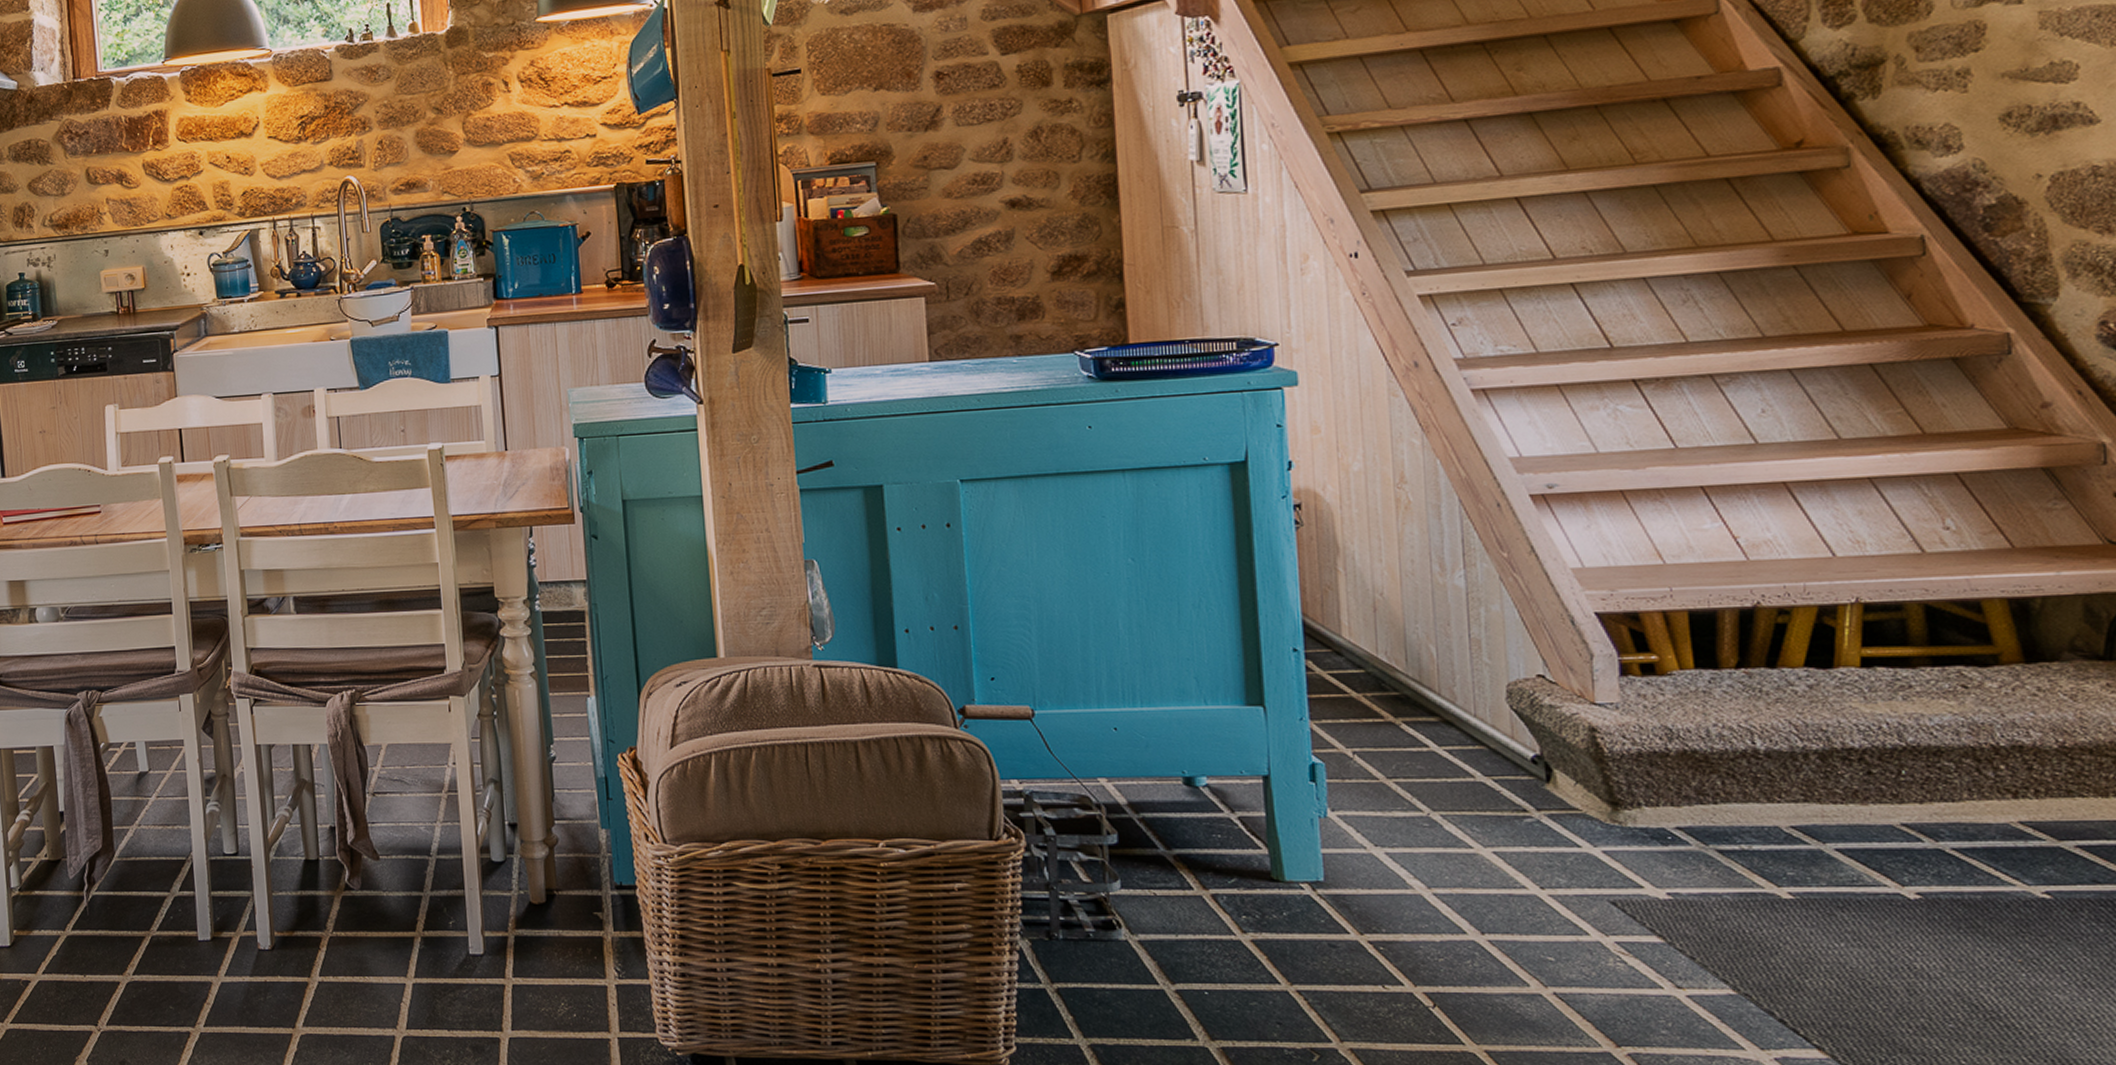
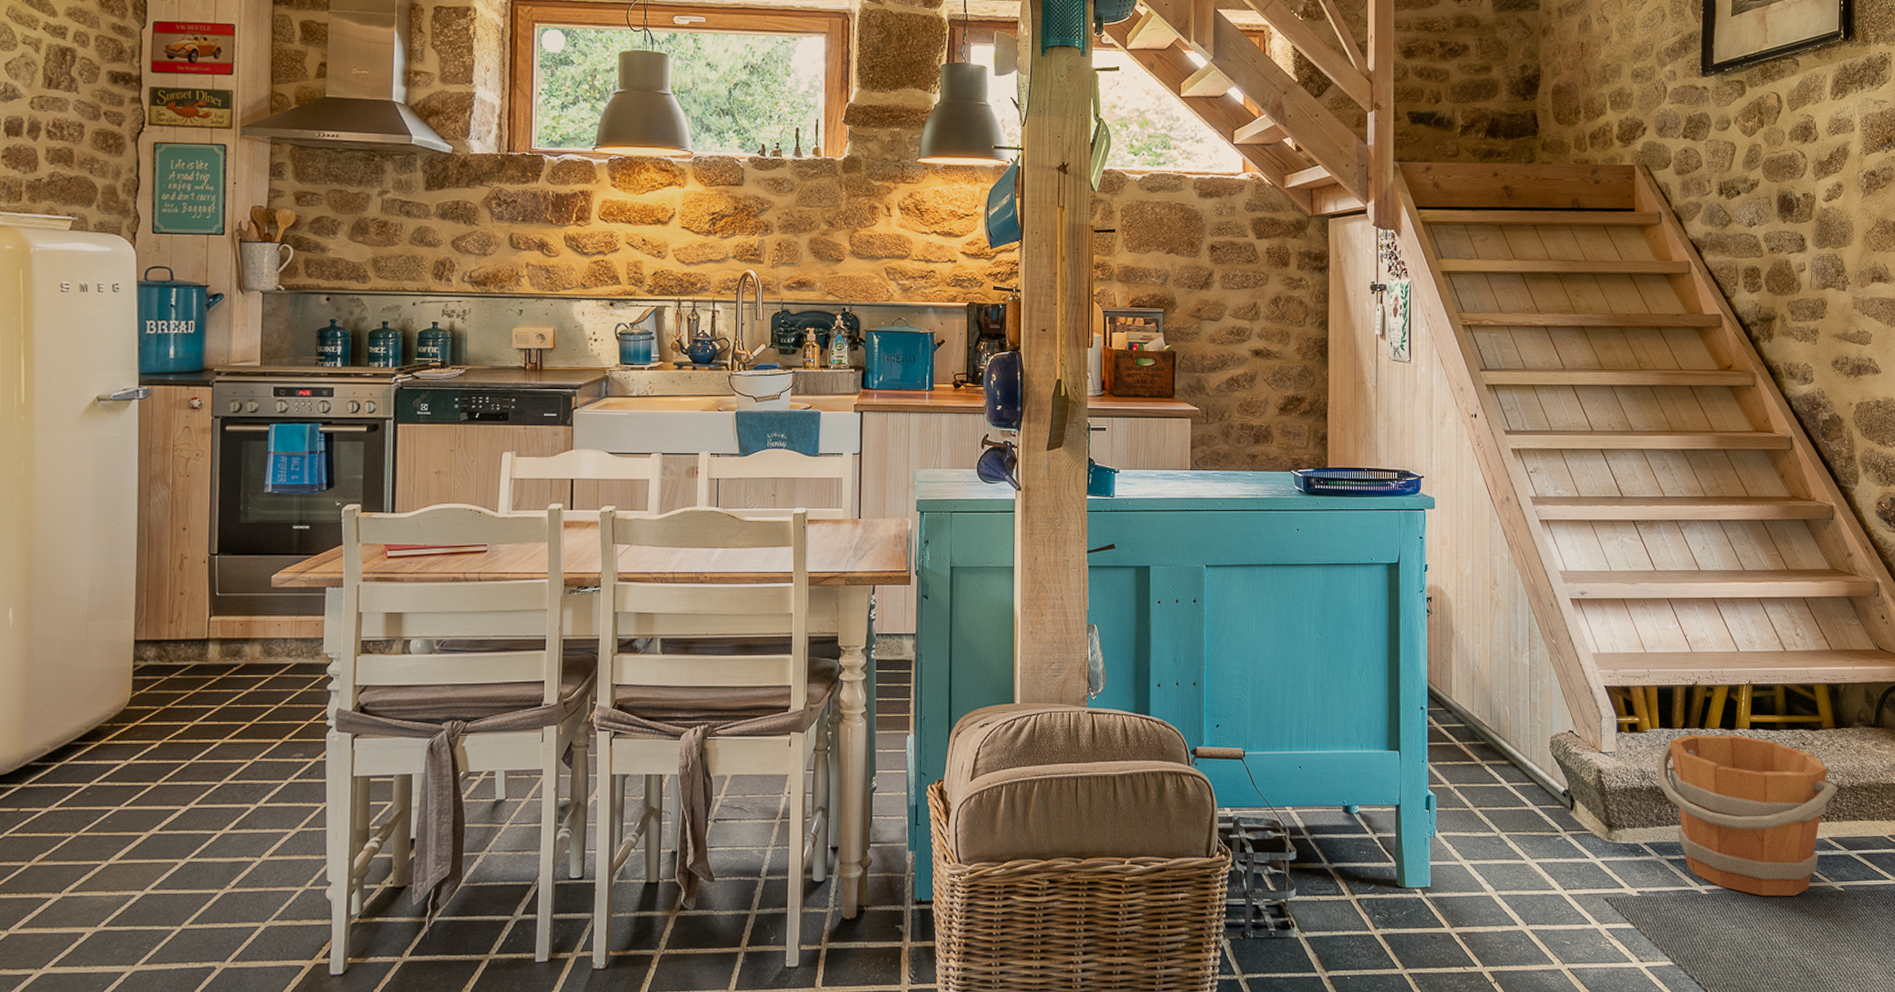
bucket: none [1693,675,2035,904] -> present [1657,734,1838,896]

